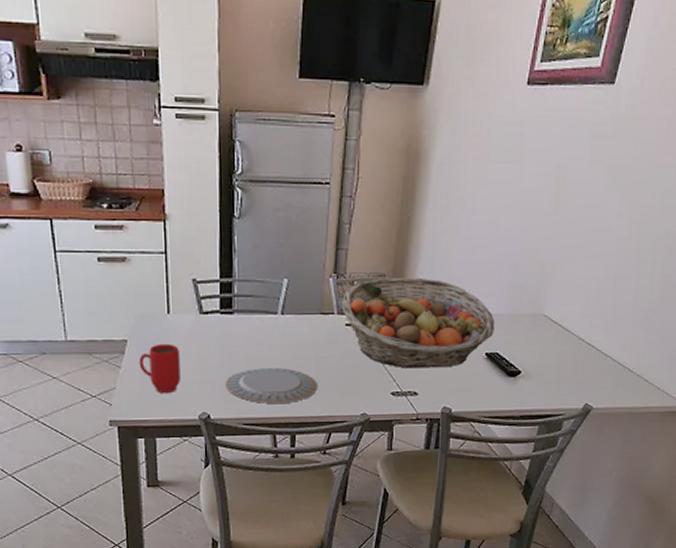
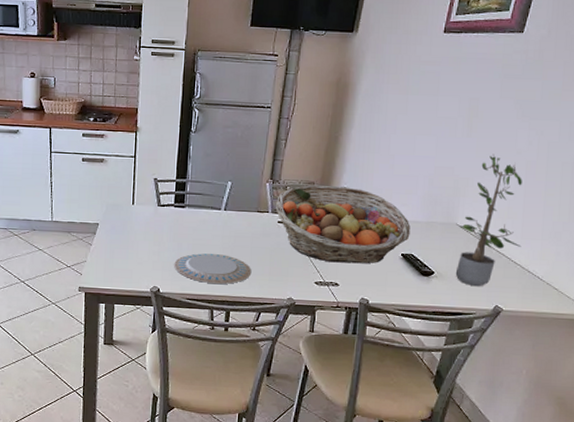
mug: present [139,343,181,394] -> none [106,228,139,269]
potted plant: none [543,231,613,383] -> present [455,154,522,286]

